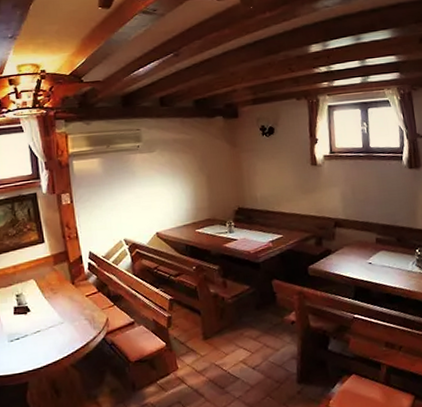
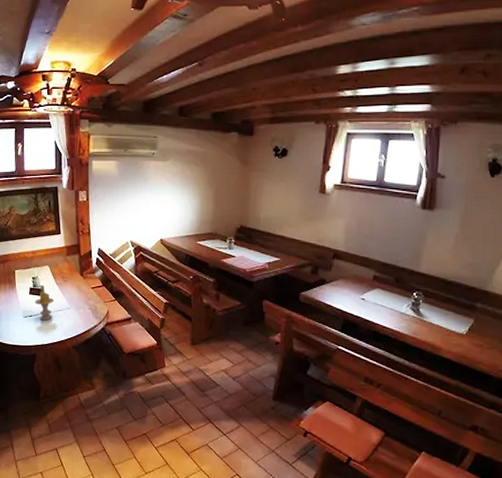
candle: none [21,302,45,342] -> present [35,285,55,321]

